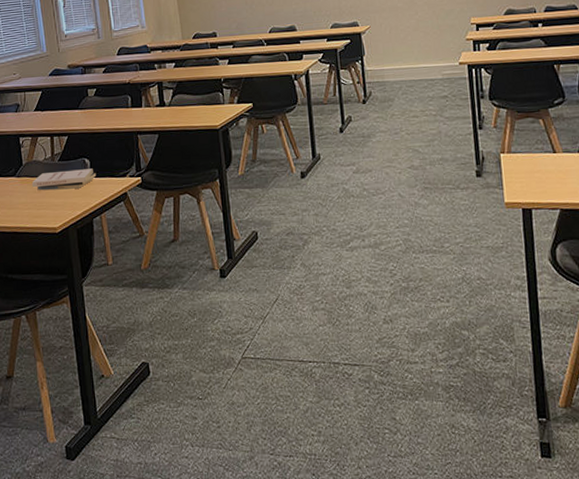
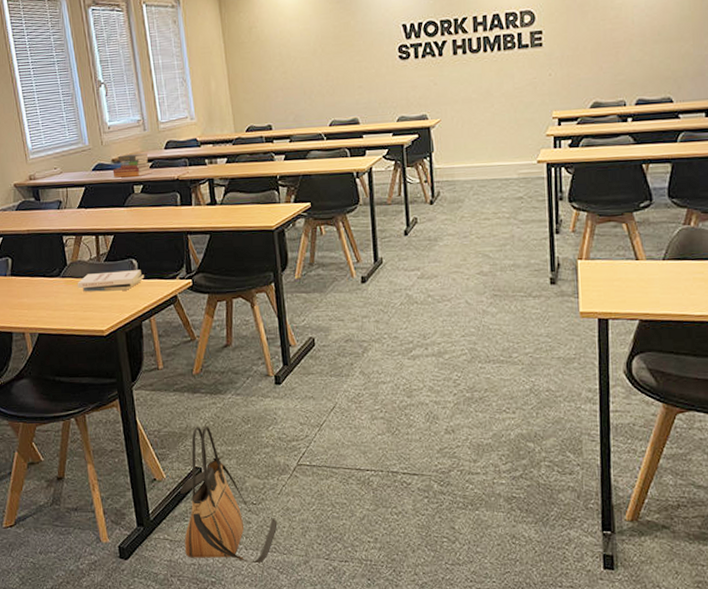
books: none [68,59,105,82] -> present [112,153,152,178]
tote bag: none [128,320,223,461] -> present [180,425,278,564]

